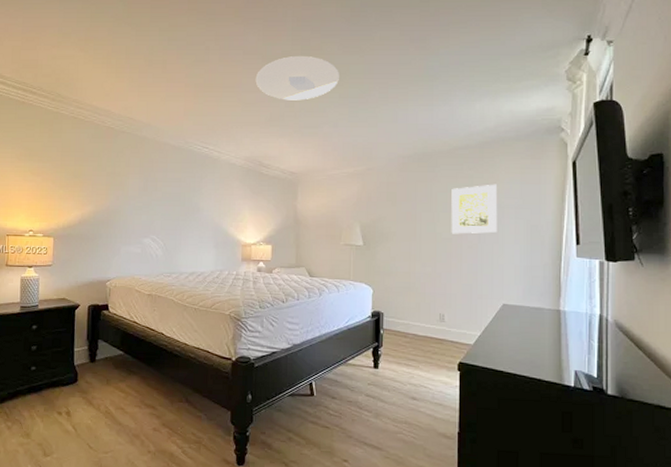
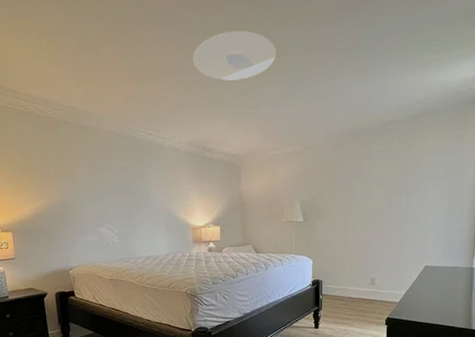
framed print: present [451,184,498,234] -> none [382,156,424,206]

